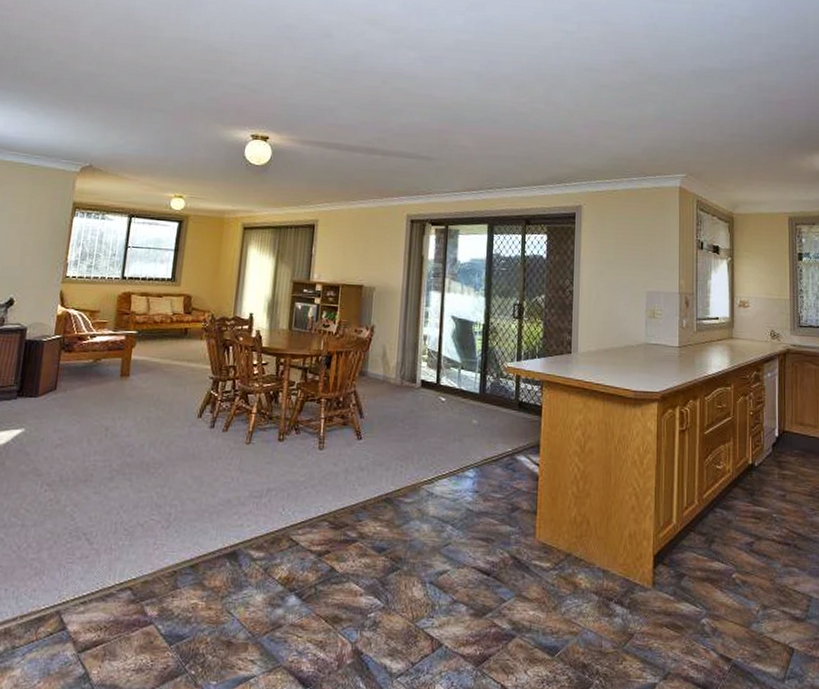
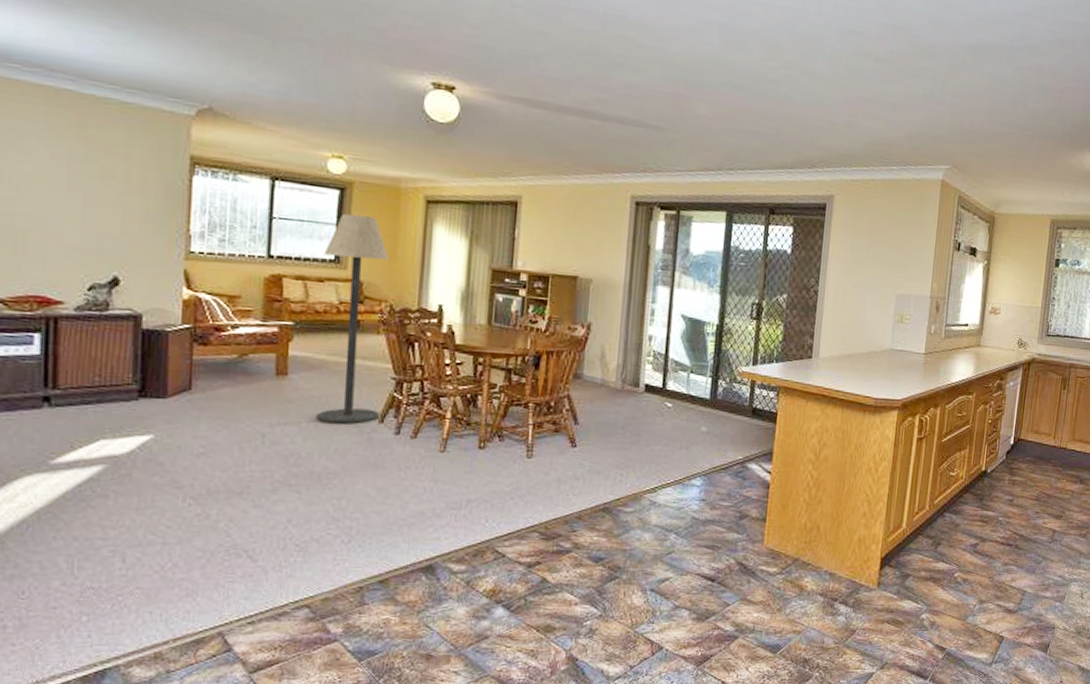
floor lamp: none [148,241,213,419] -> present [315,214,389,424]

